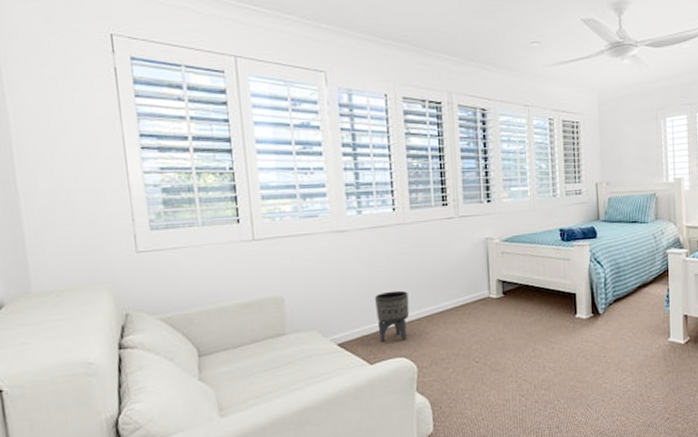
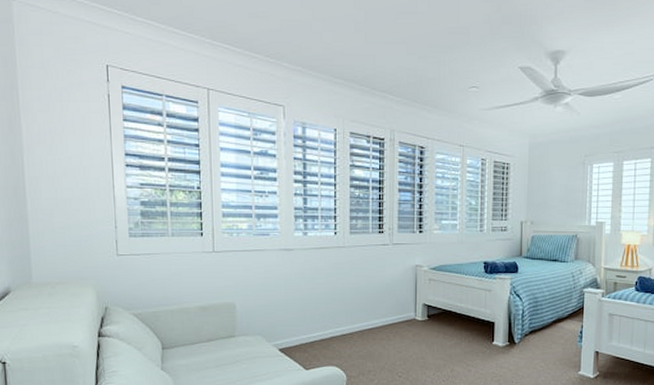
planter: present [374,290,410,341] -> none [313,306,343,351]

